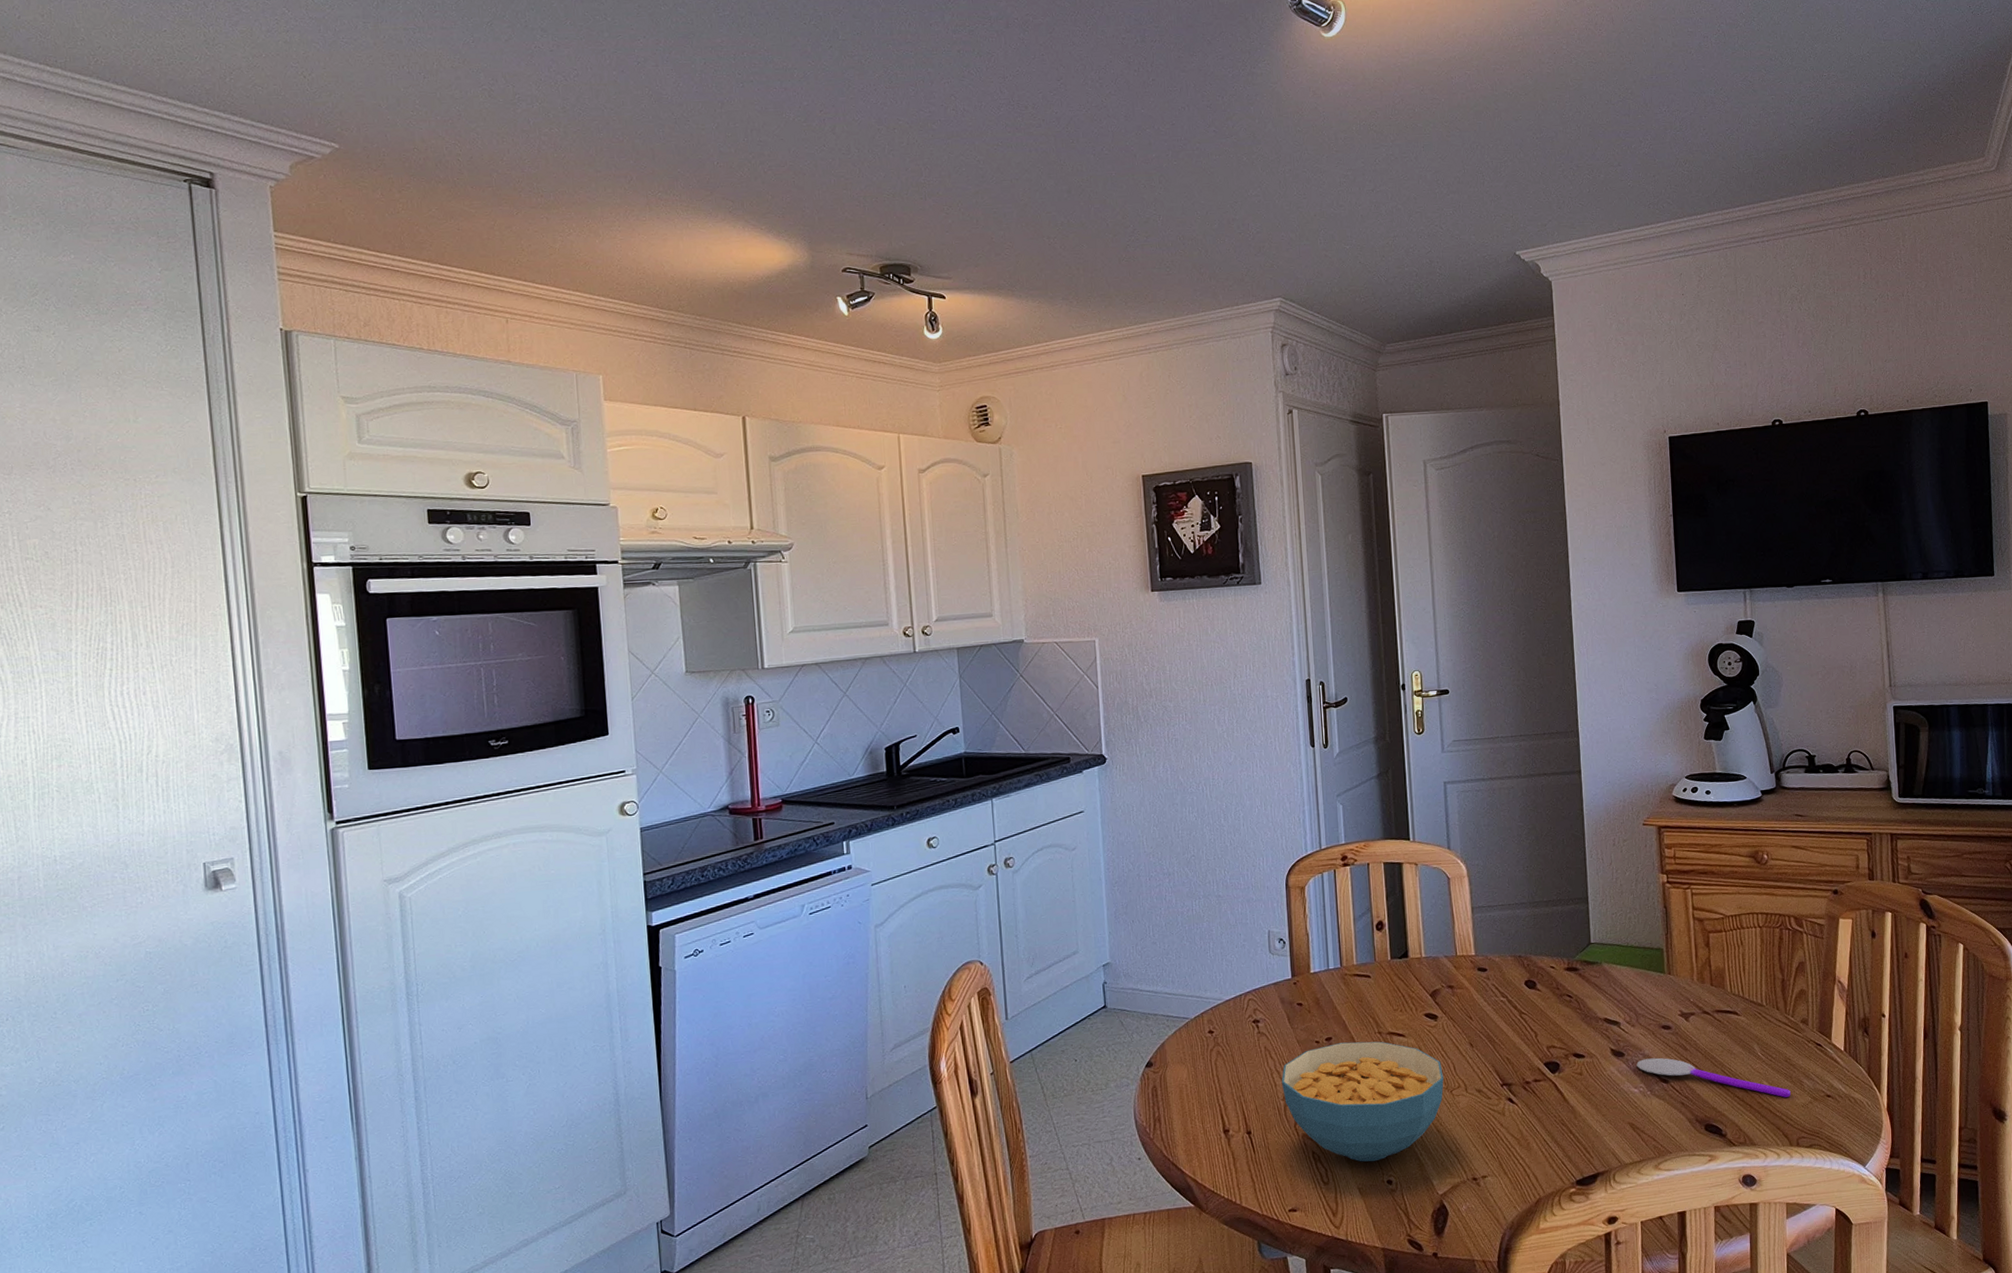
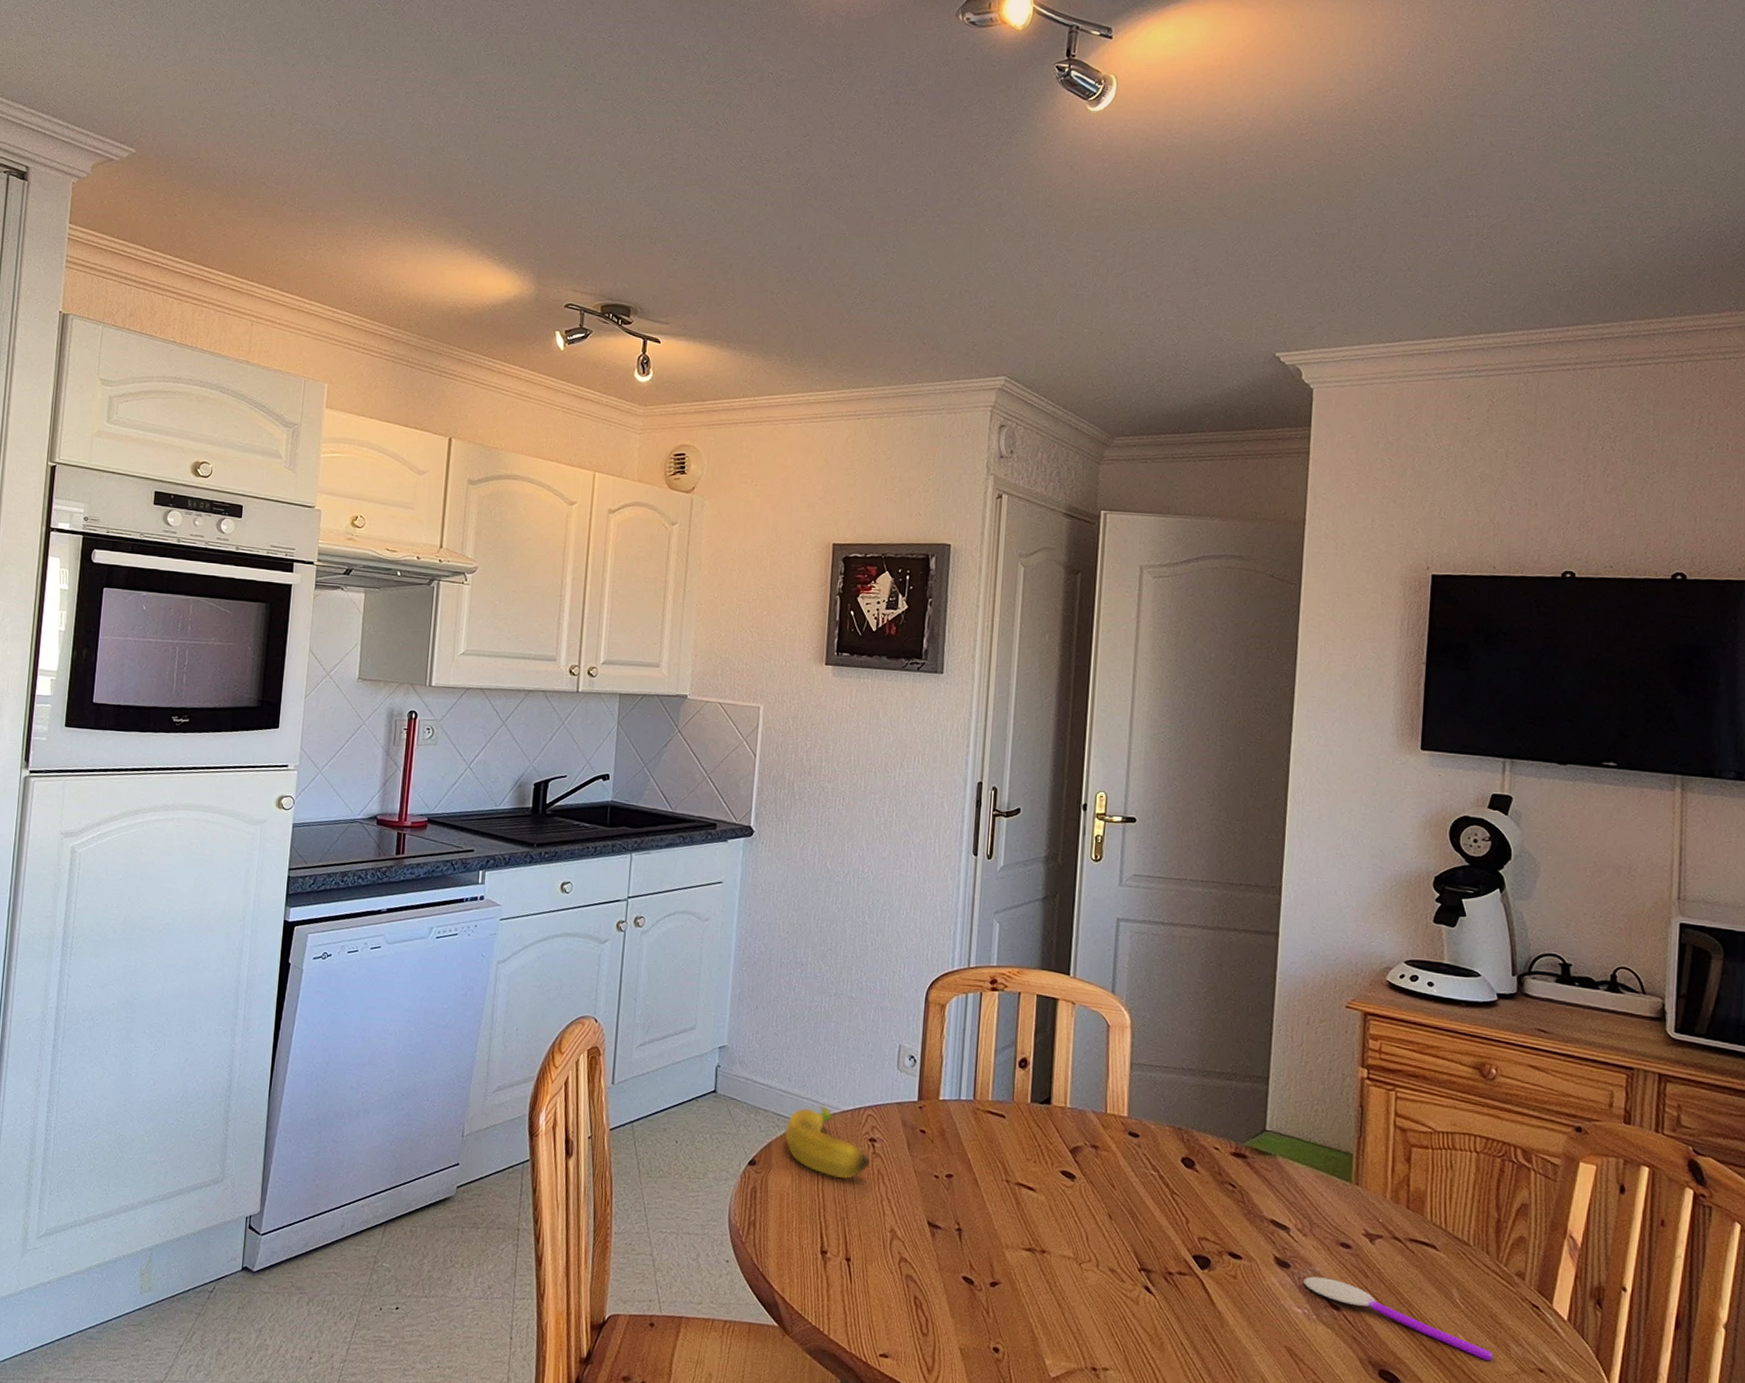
banana: none [1175,999,1256,1063] -> present [785,1105,870,1180]
cereal bowl: present [1281,1041,1444,1162] -> none [890,1182,1074,1323]

